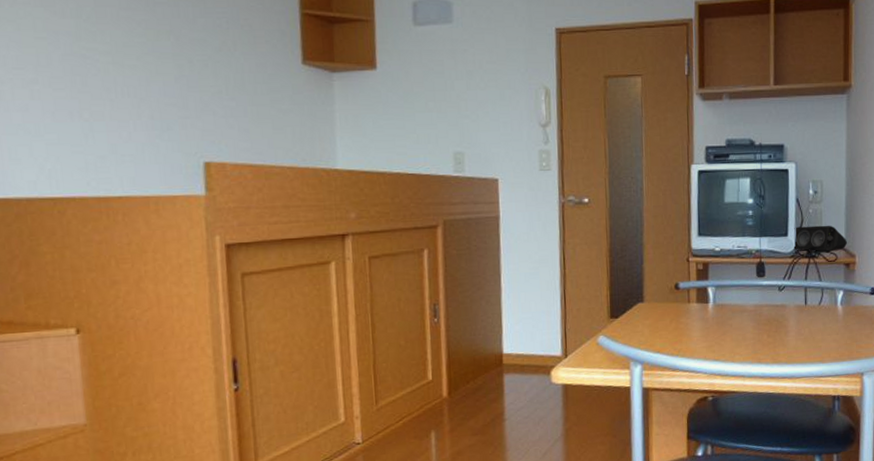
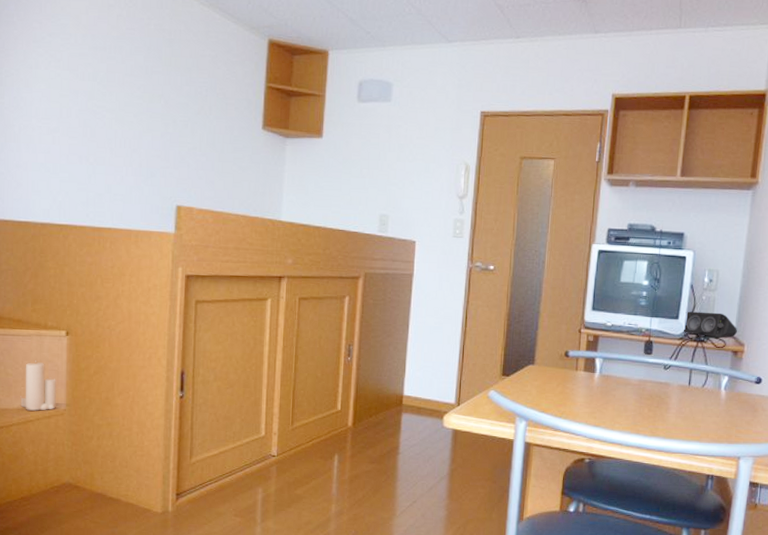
candle: none [22,369,73,433] -> present [20,360,56,411]

